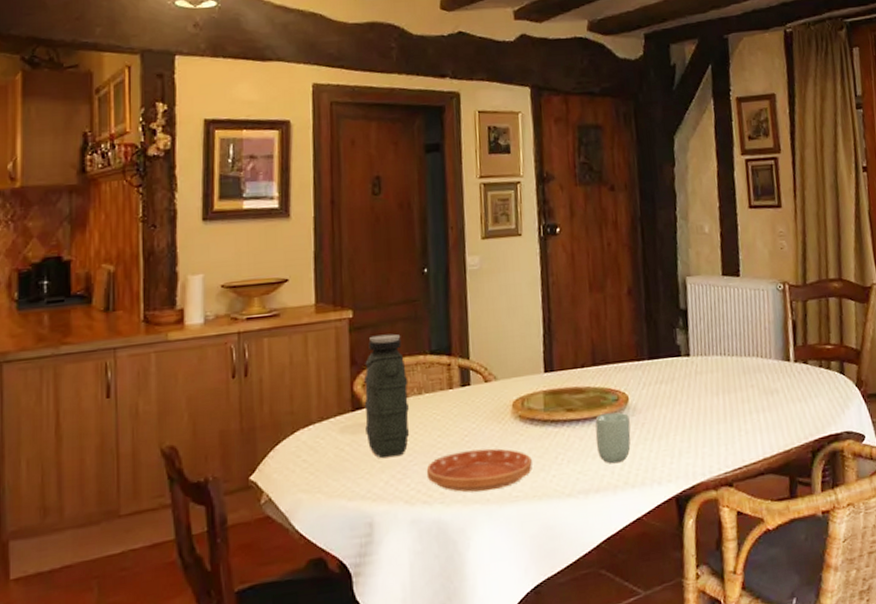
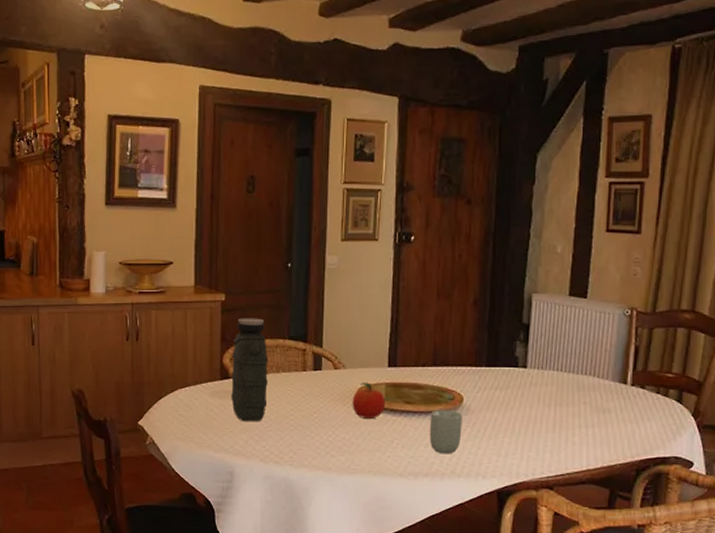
saucer: present [426,448,533,493] -> none [279,425,370,461]
fruit: none [507,393,546,435] -> present [352,382,386,418]

